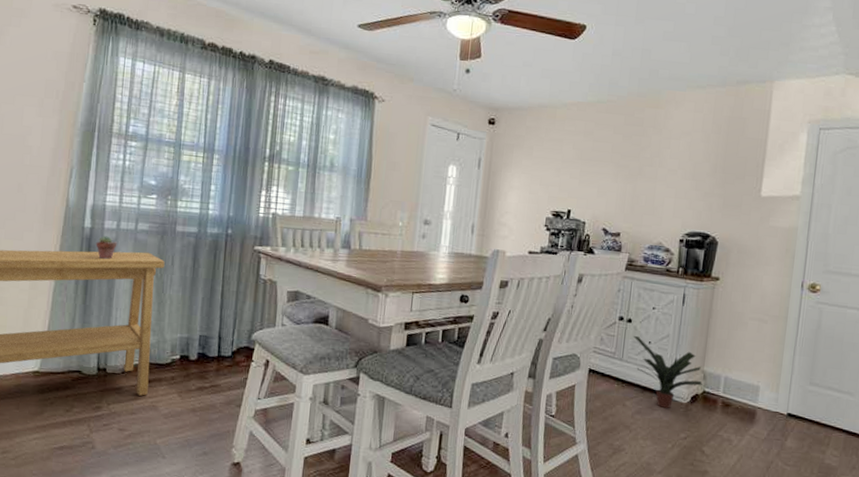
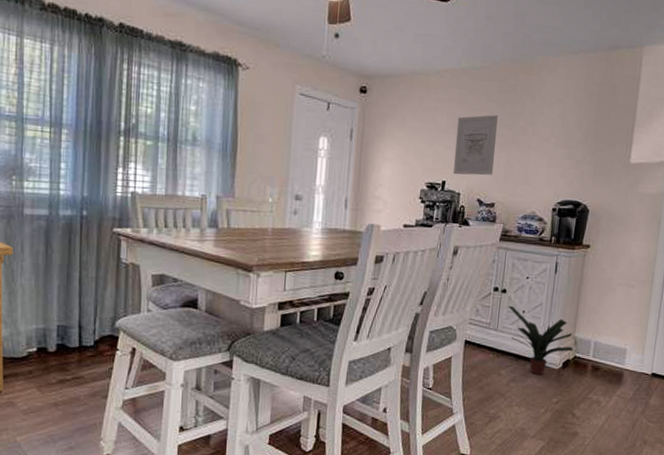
wall art: none [579,146,624,205] -> present [453,115,498,176]

